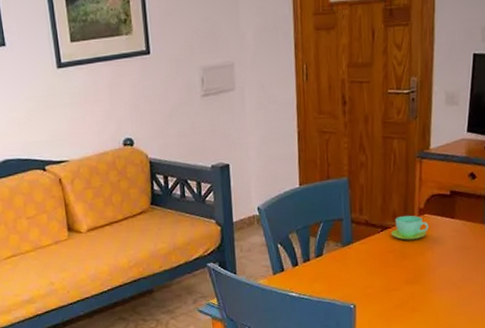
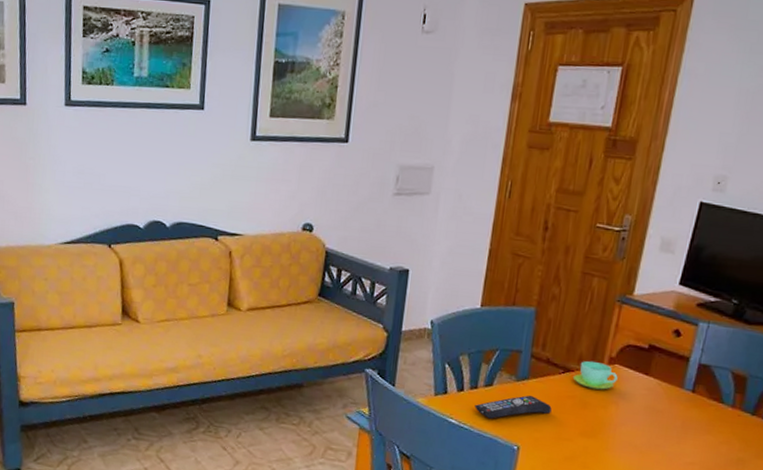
remote control: none [310,257,377,286] -> present [475,395,552,419]

